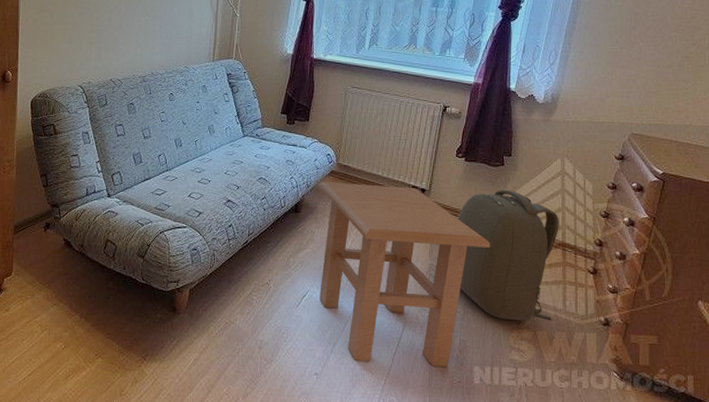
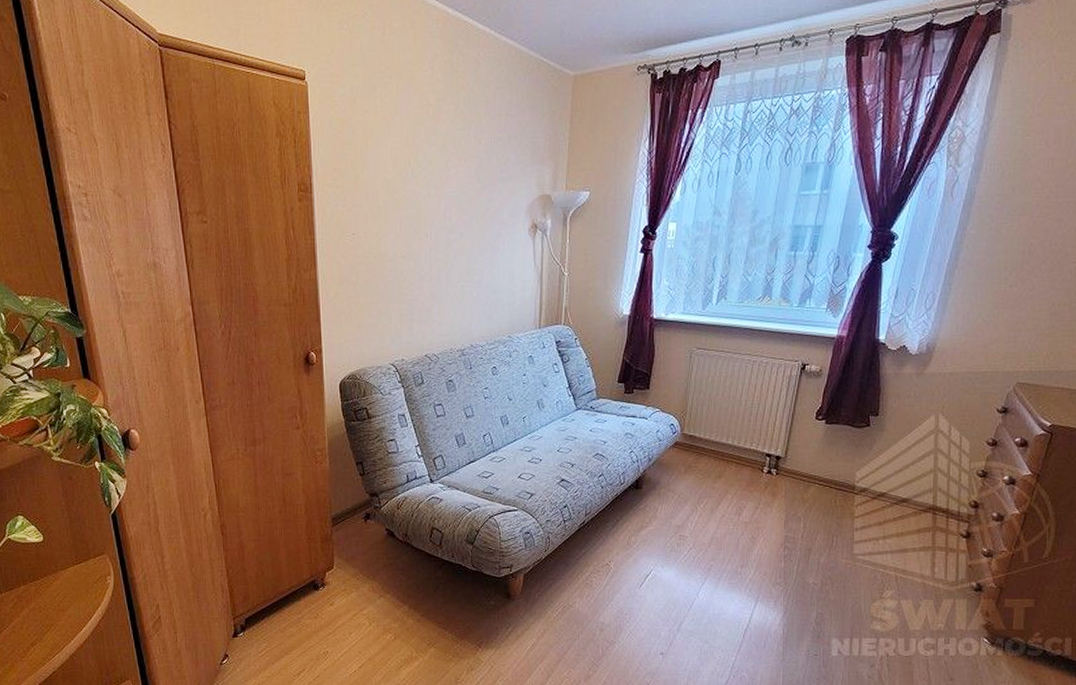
side table: present [319,181,491,368] -> none [662,454,853,642]
backpack: present [457,189,559,321] -> none [816,452,930,590]

